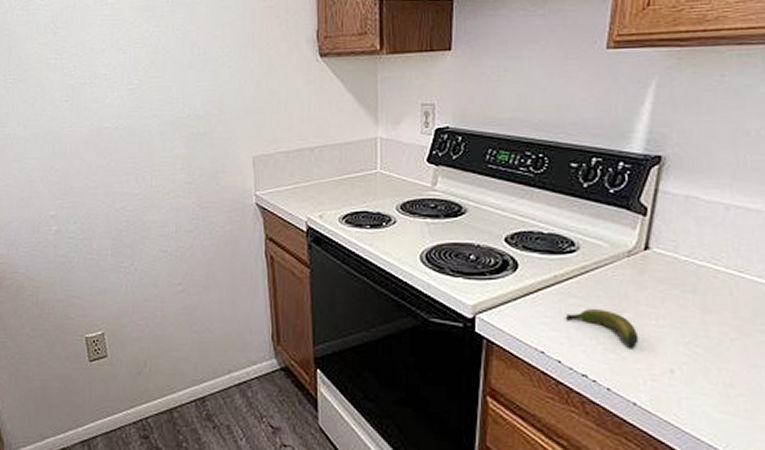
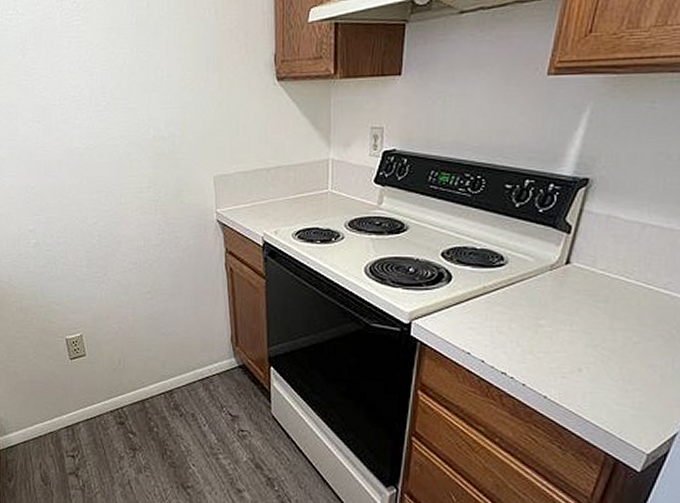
banana: present [567,309,639,348] -> none [492,316,554,350]

